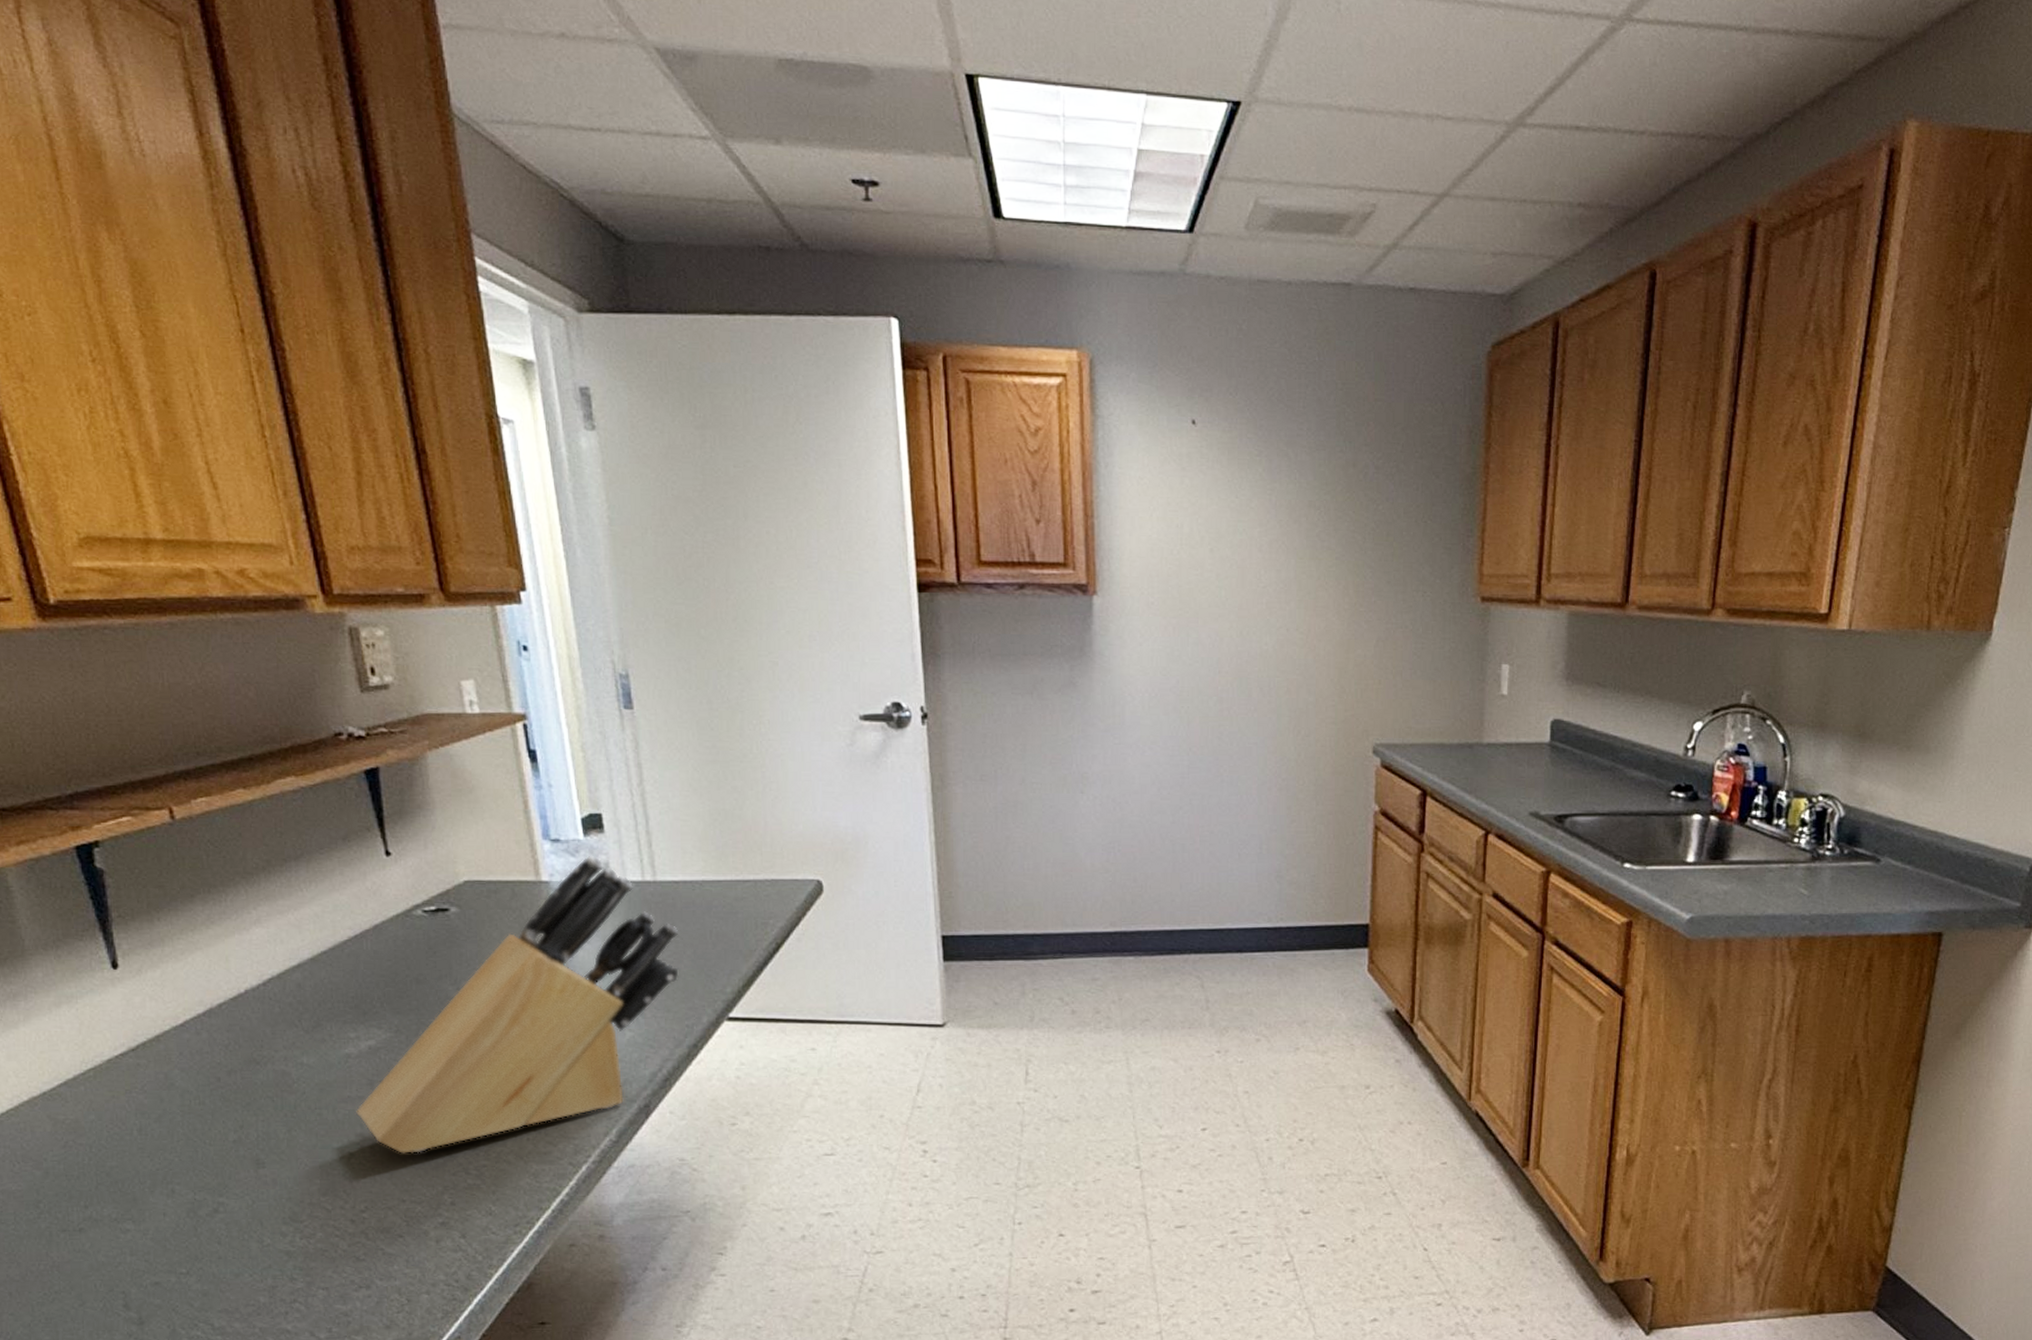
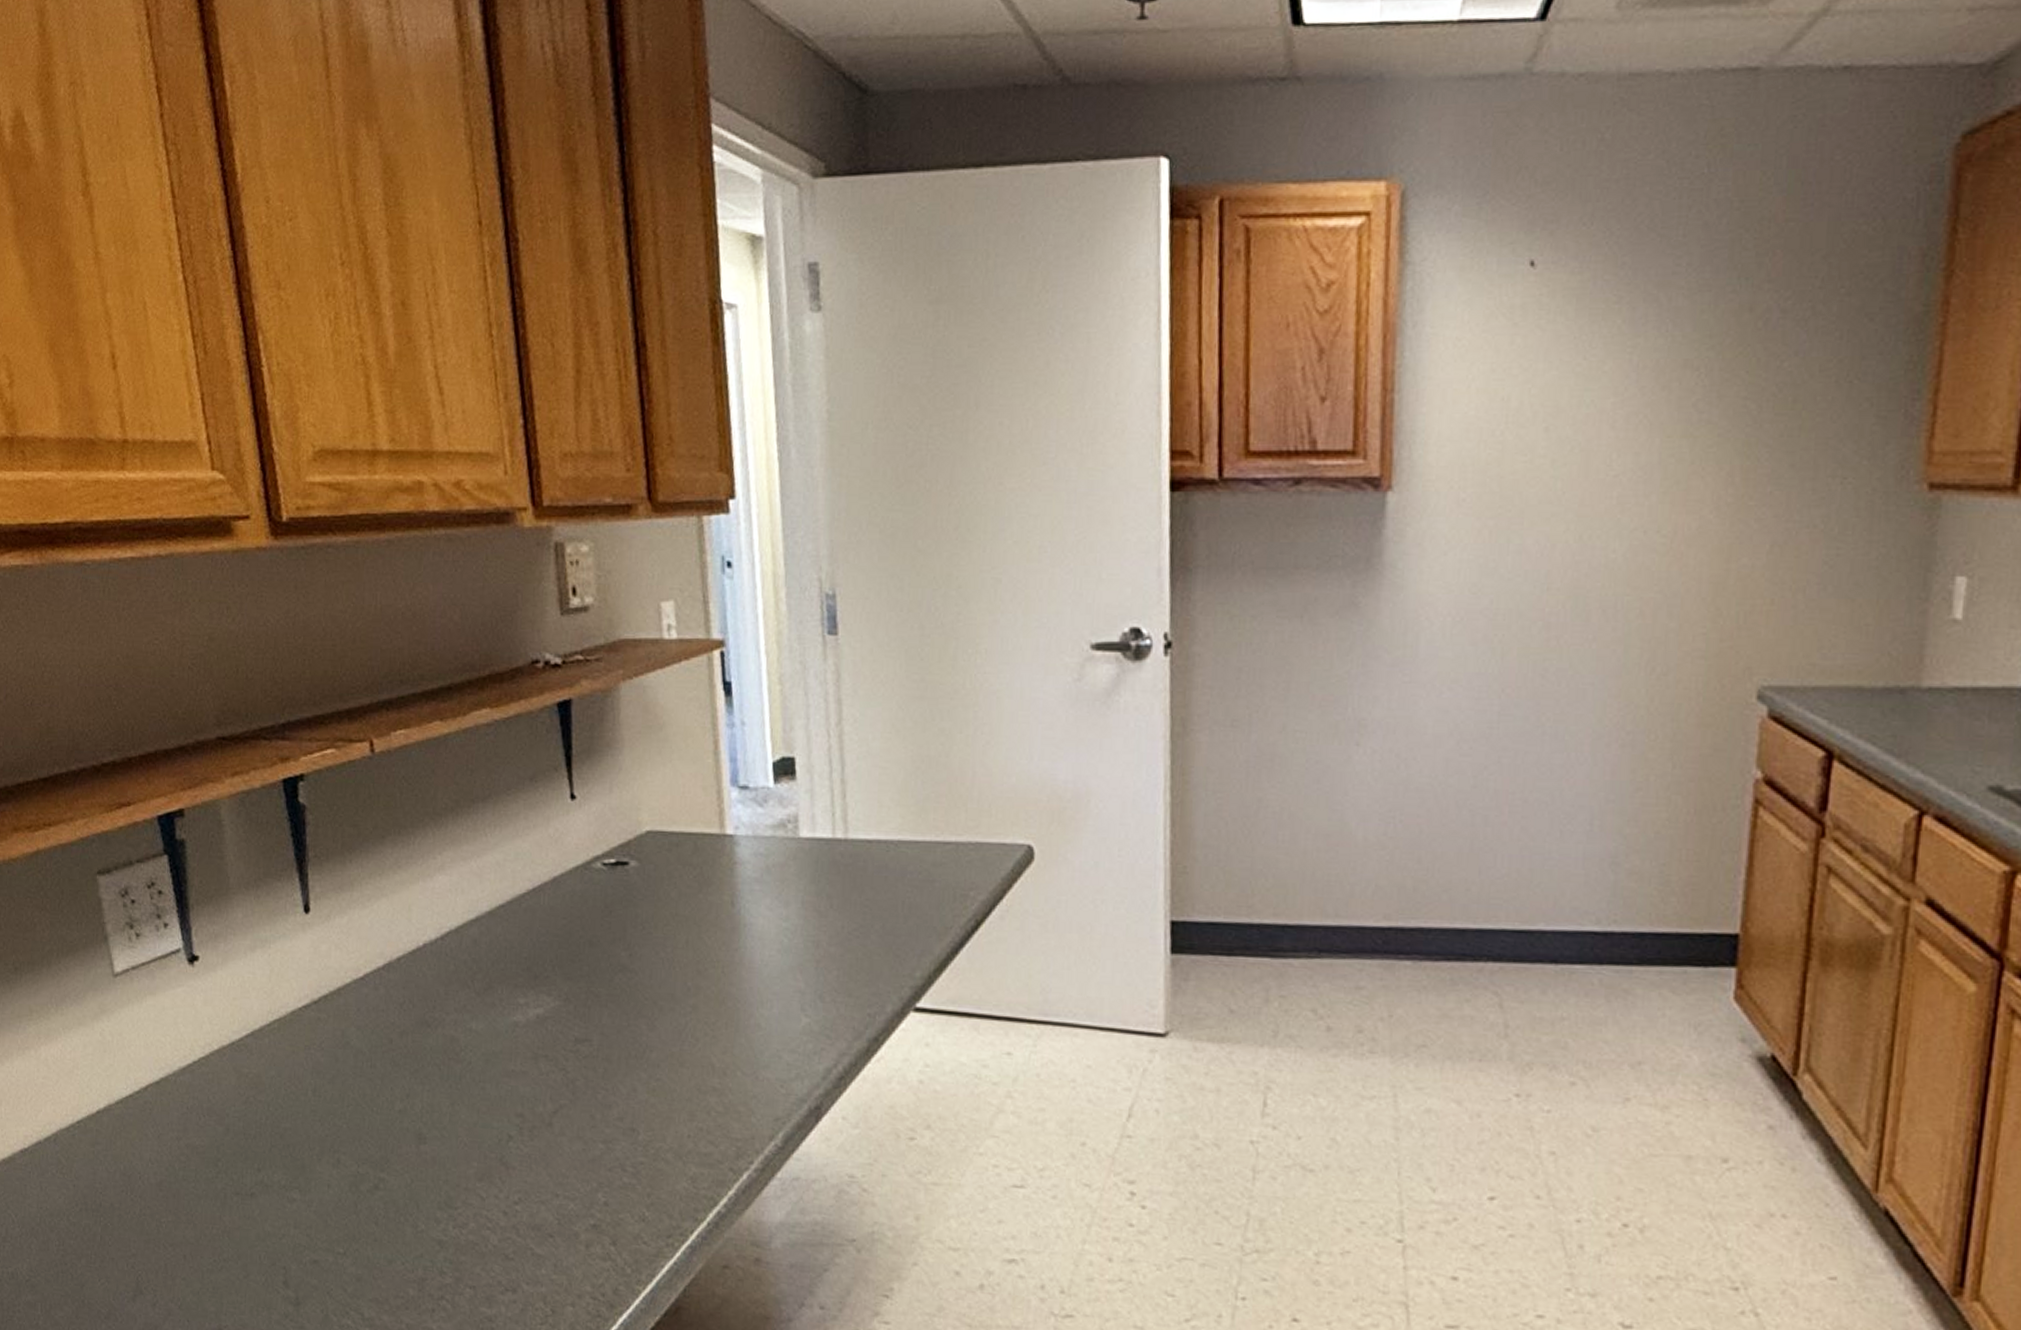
knife block: present [356,855,679,1154] -> none [518,806,868,1142]

